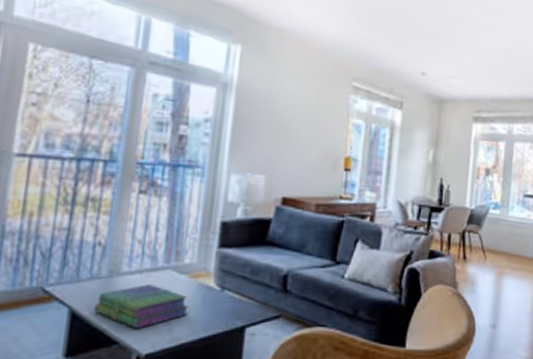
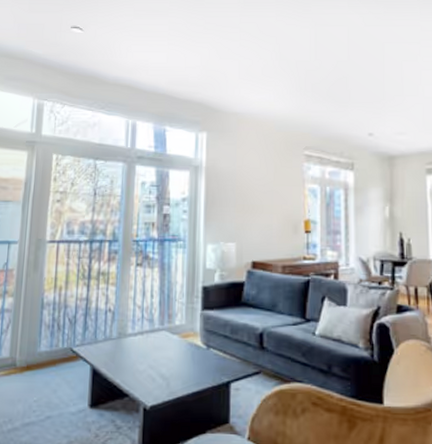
stack of books: present [94,284,189,329] -> none [109,344,181,384]

